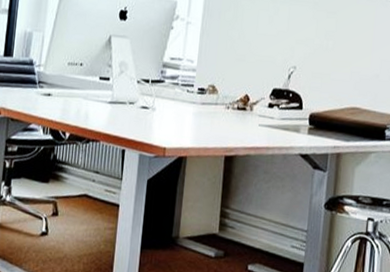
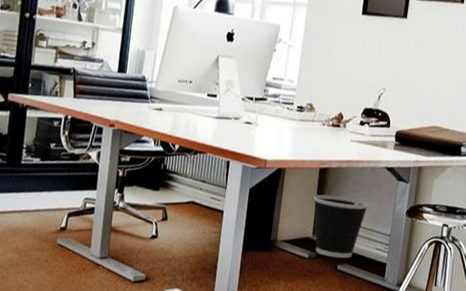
wastebasket: none [219,185,282,258] -> present [313,194,369,259]

